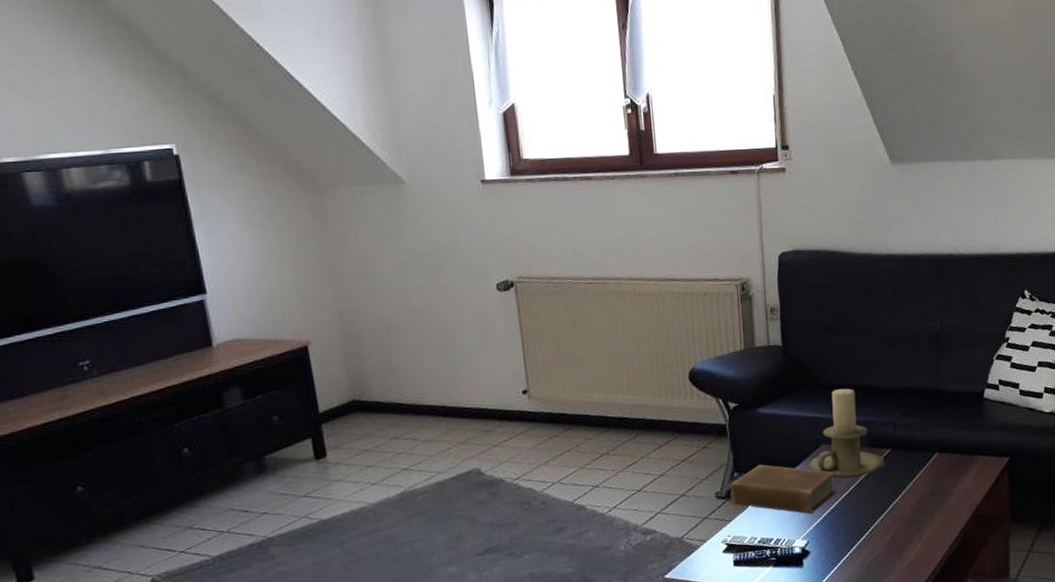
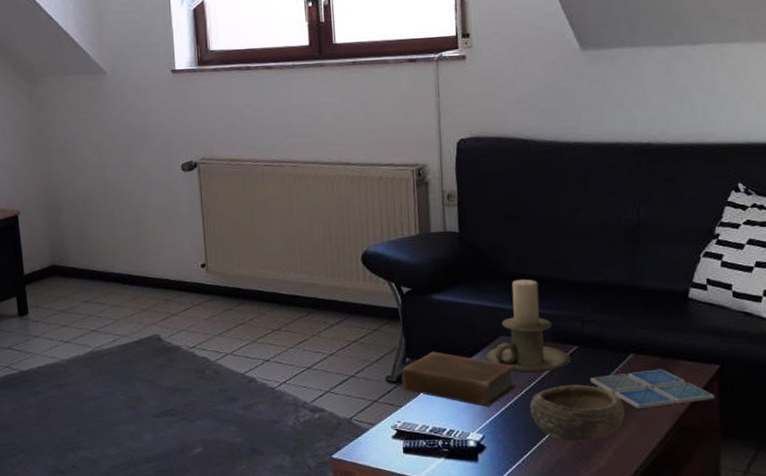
bowl: none [848,485,932,540] -> present [529,384,626,442]
drink coaster: none [902,465,1006,504] -> present [590,369,716,410]

